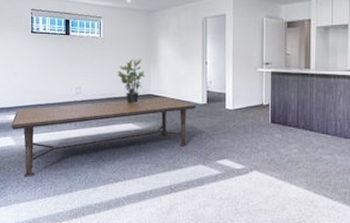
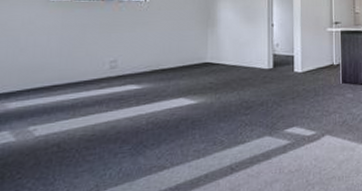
dining table: present [10,97,197,178] -> none [9,64,262,183]
potted plant: present [117,59,146,106] -> none [166,24,202,78]

